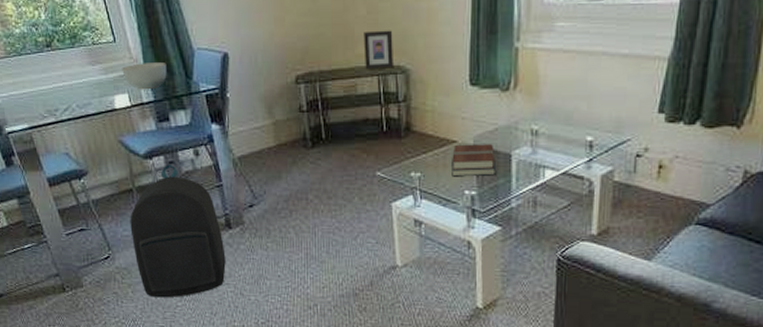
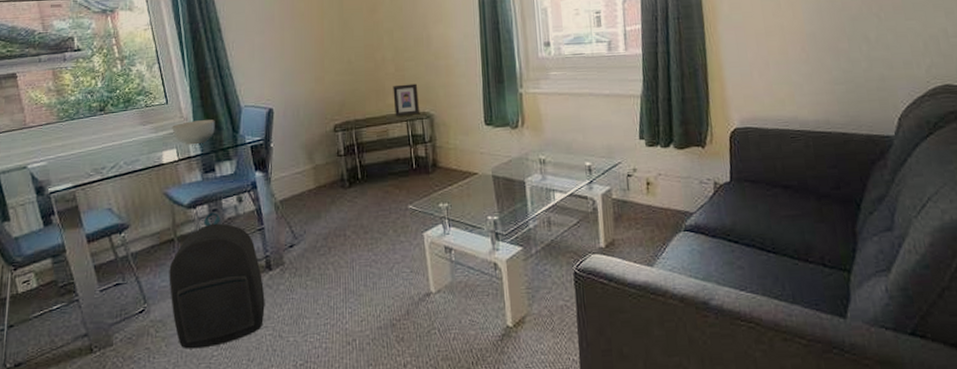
books: present [452,144,497,177] -> none [474,174,514,205]

